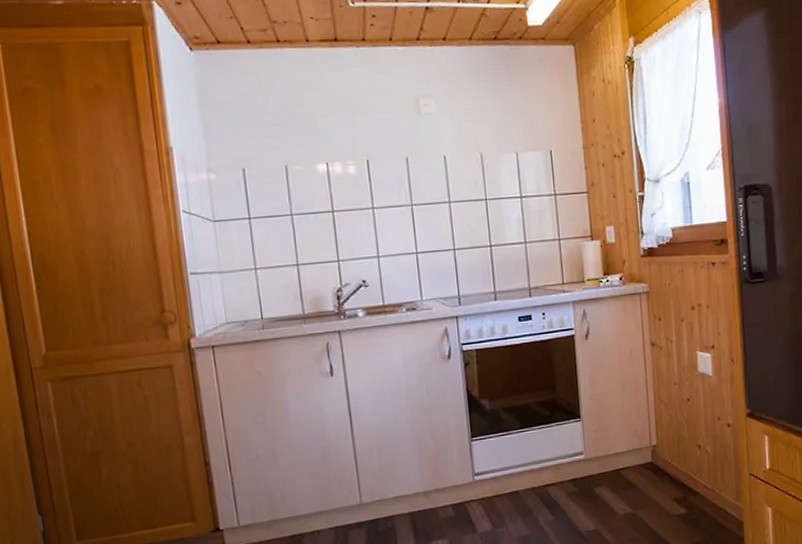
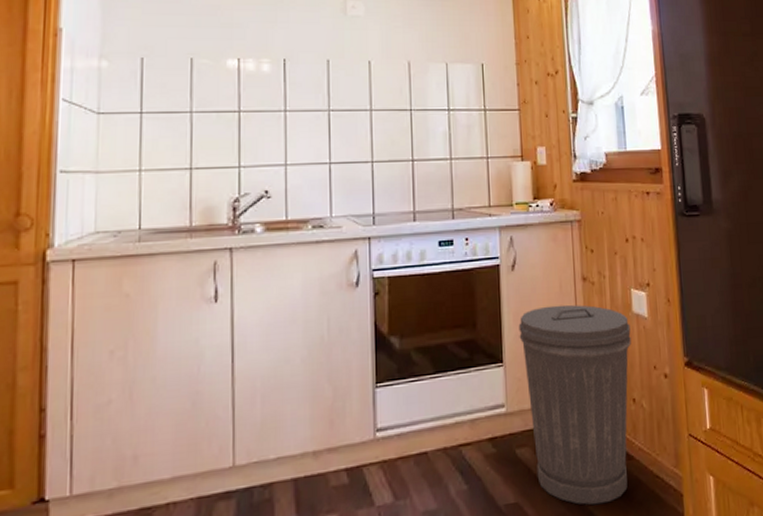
trash can: none [593,367,697,532] -> present [518,304,631,506]

